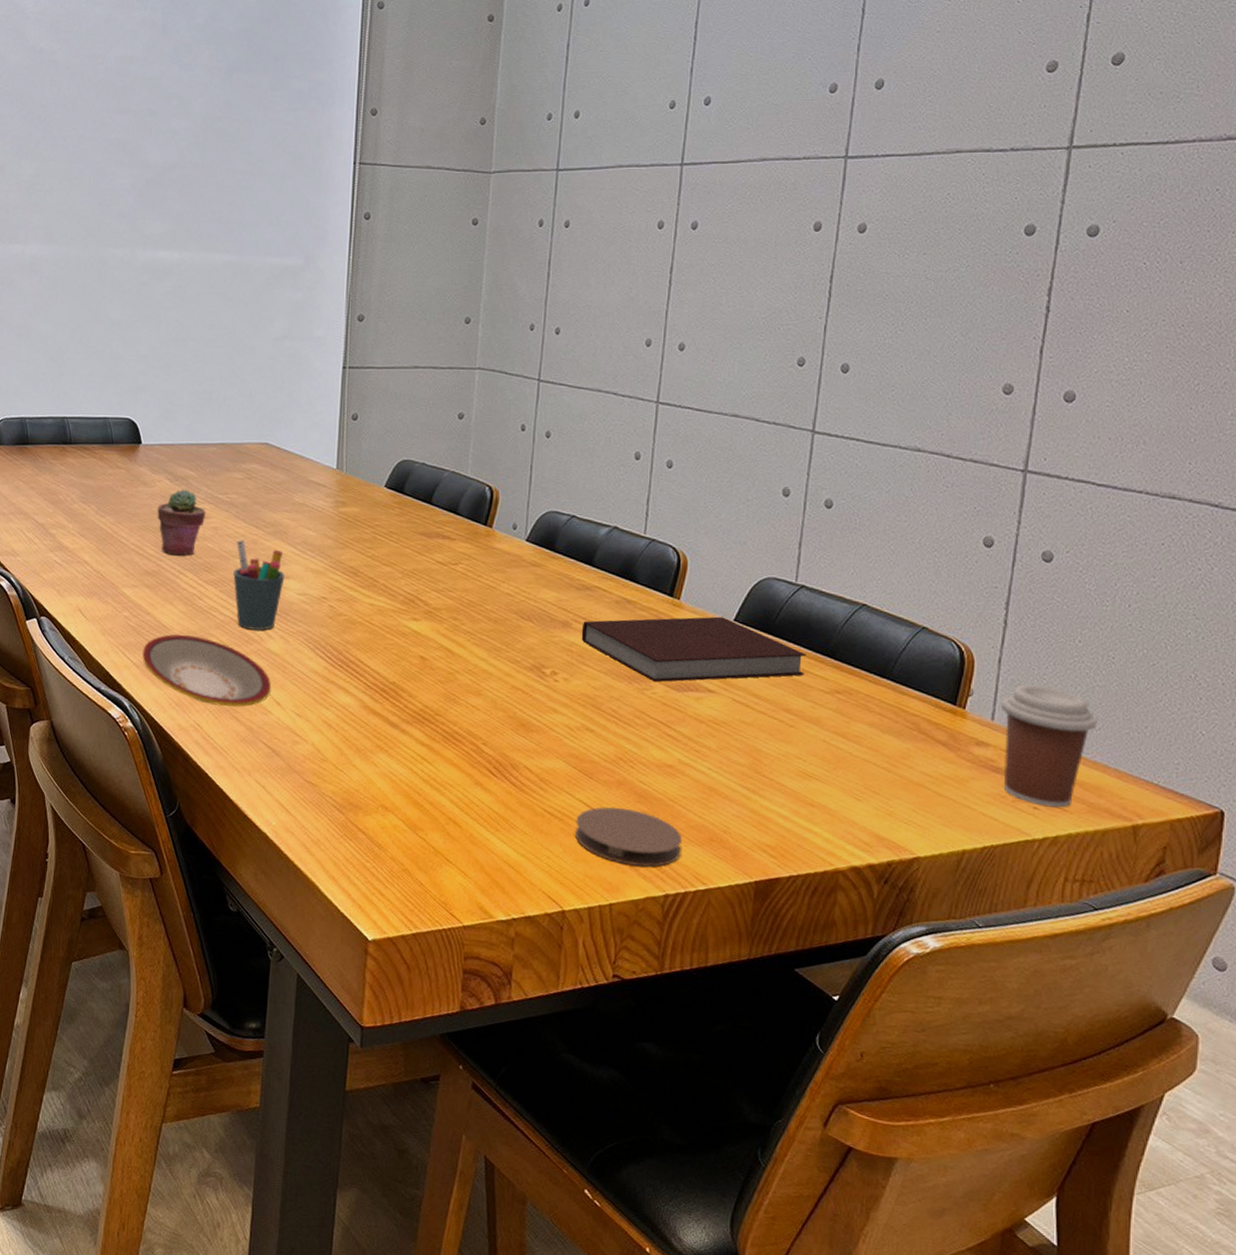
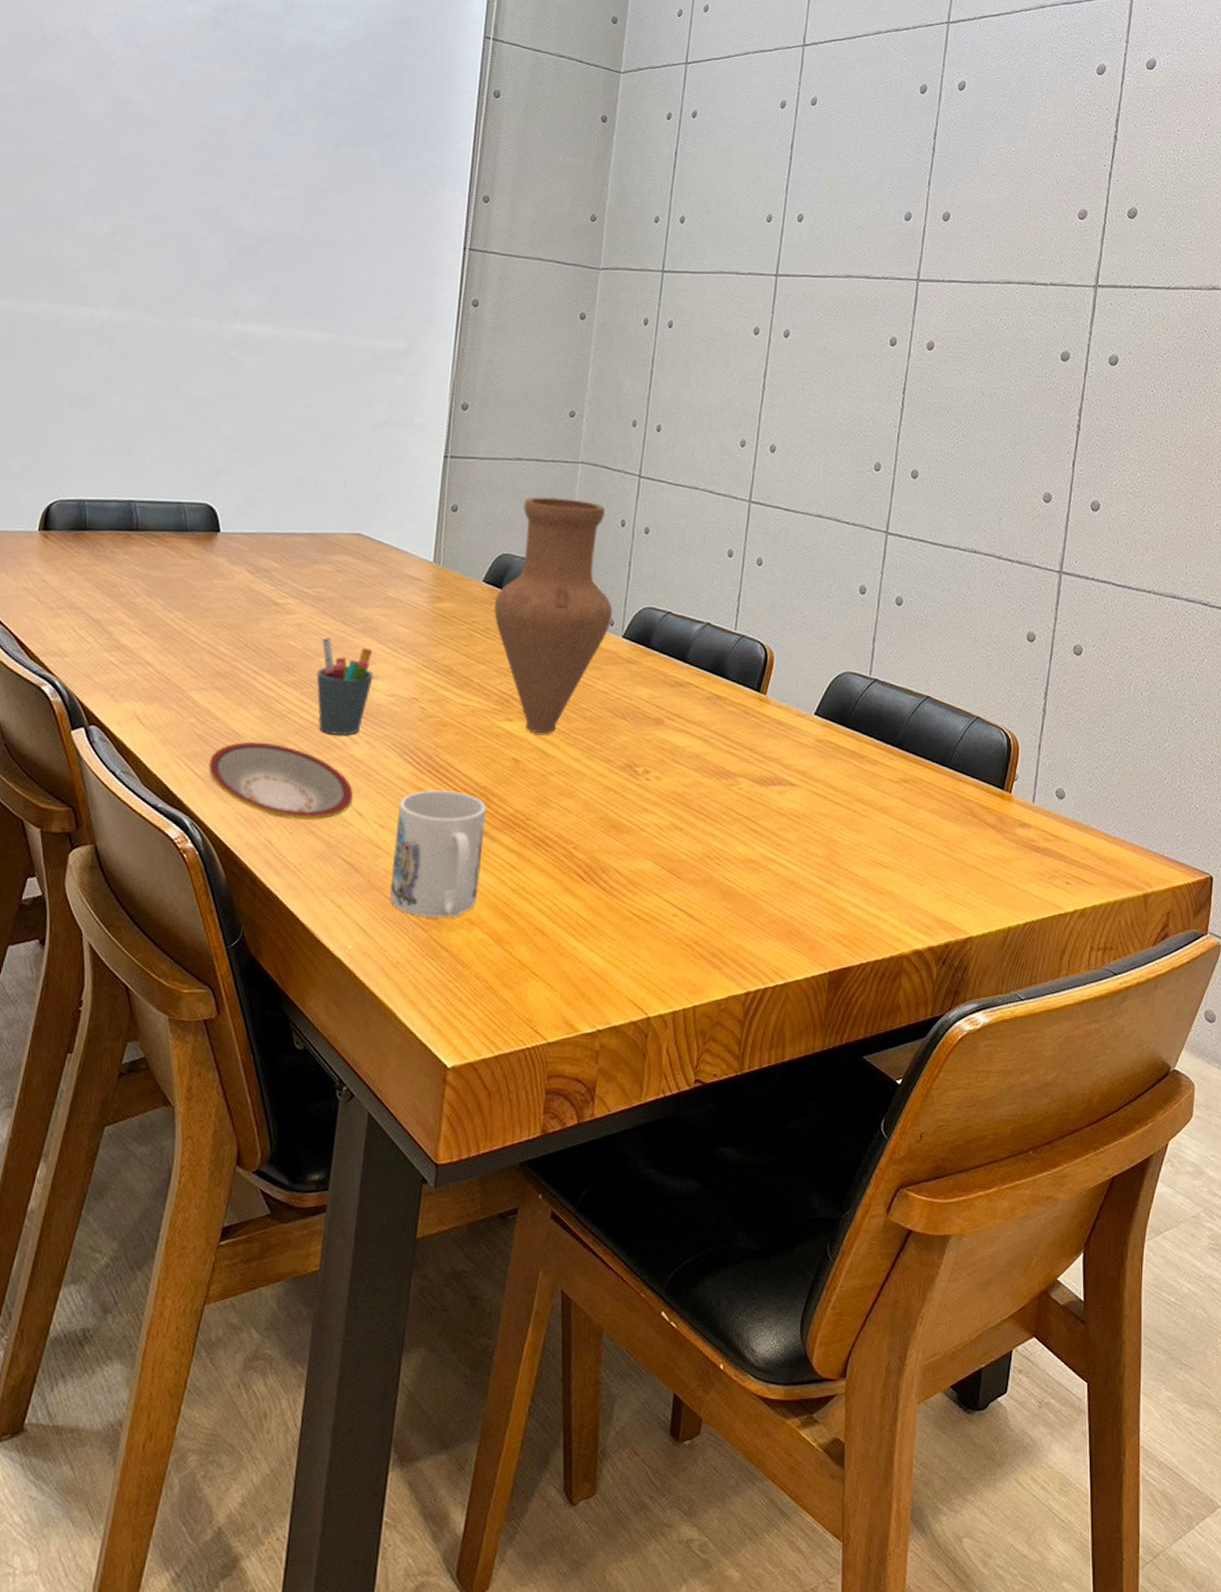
potted succulent: present [157,489,205,556] -> none [234,582,289,655]
mug: none [308,683,396,803] -> present [389,790,486,919]
vase: none [397,404,514,634] -> present [494,497,612,734]
coaster: present [575,807,682,867] -> none [662,906,763,966]
notebook: present [581,616,806,683] -> none [673,710,878,778]
coffee cup: present [1000,684,1098,808] -> none [1040,768,1117,882]

